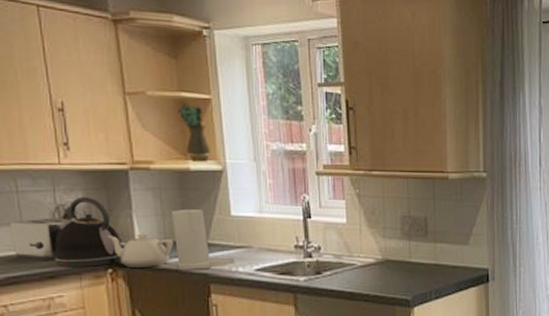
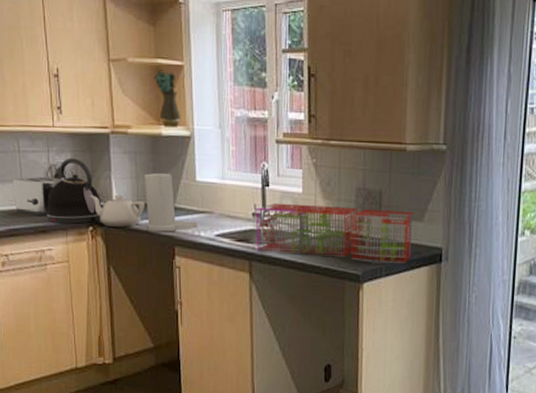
dish rack: none [298,234,461,288] -> present [255,203,415,264]

